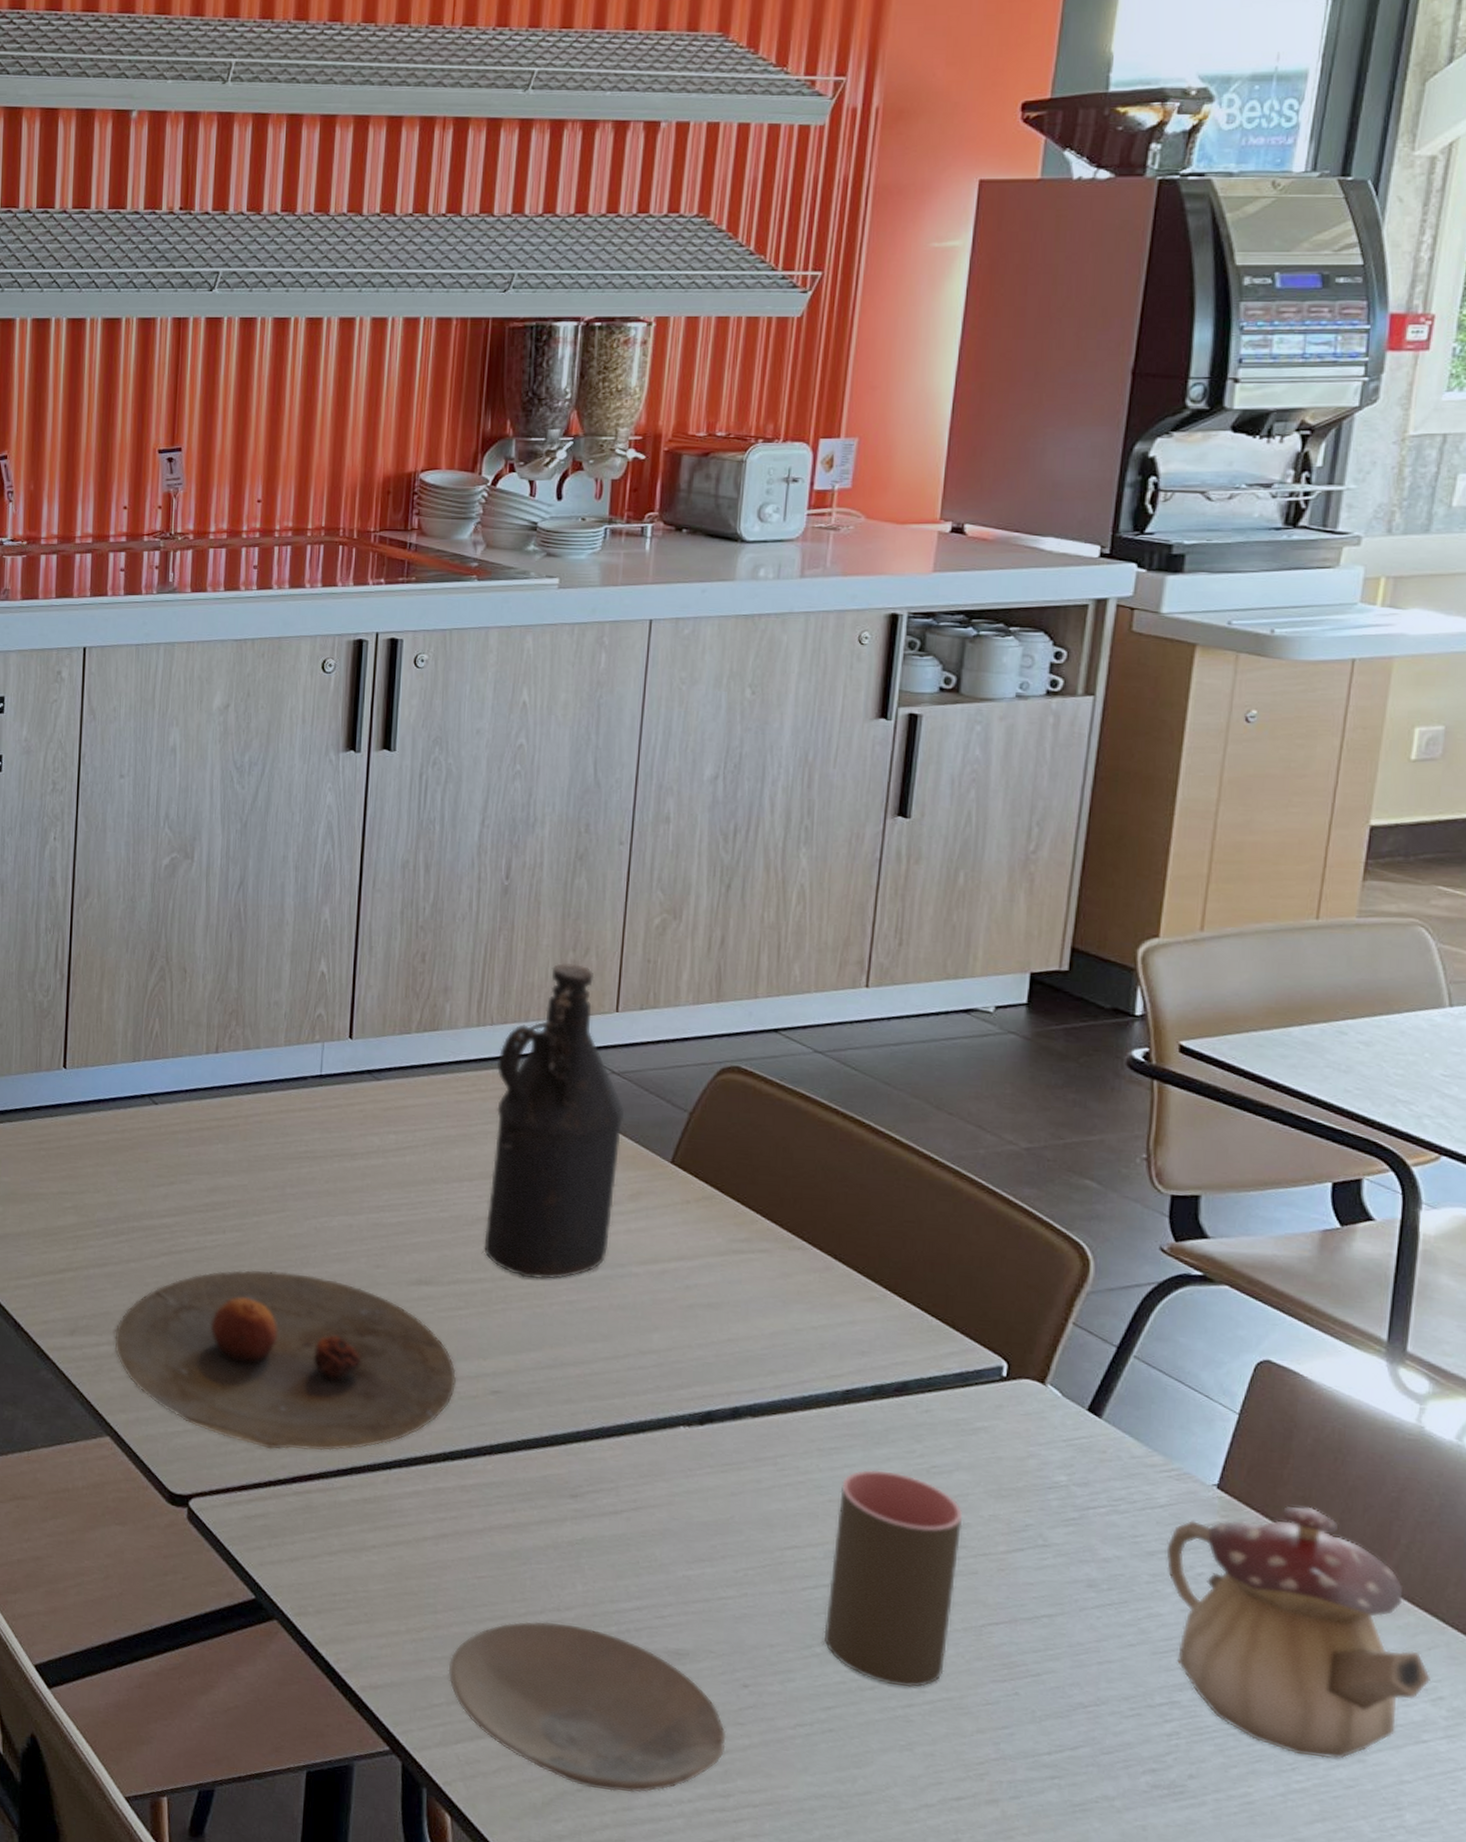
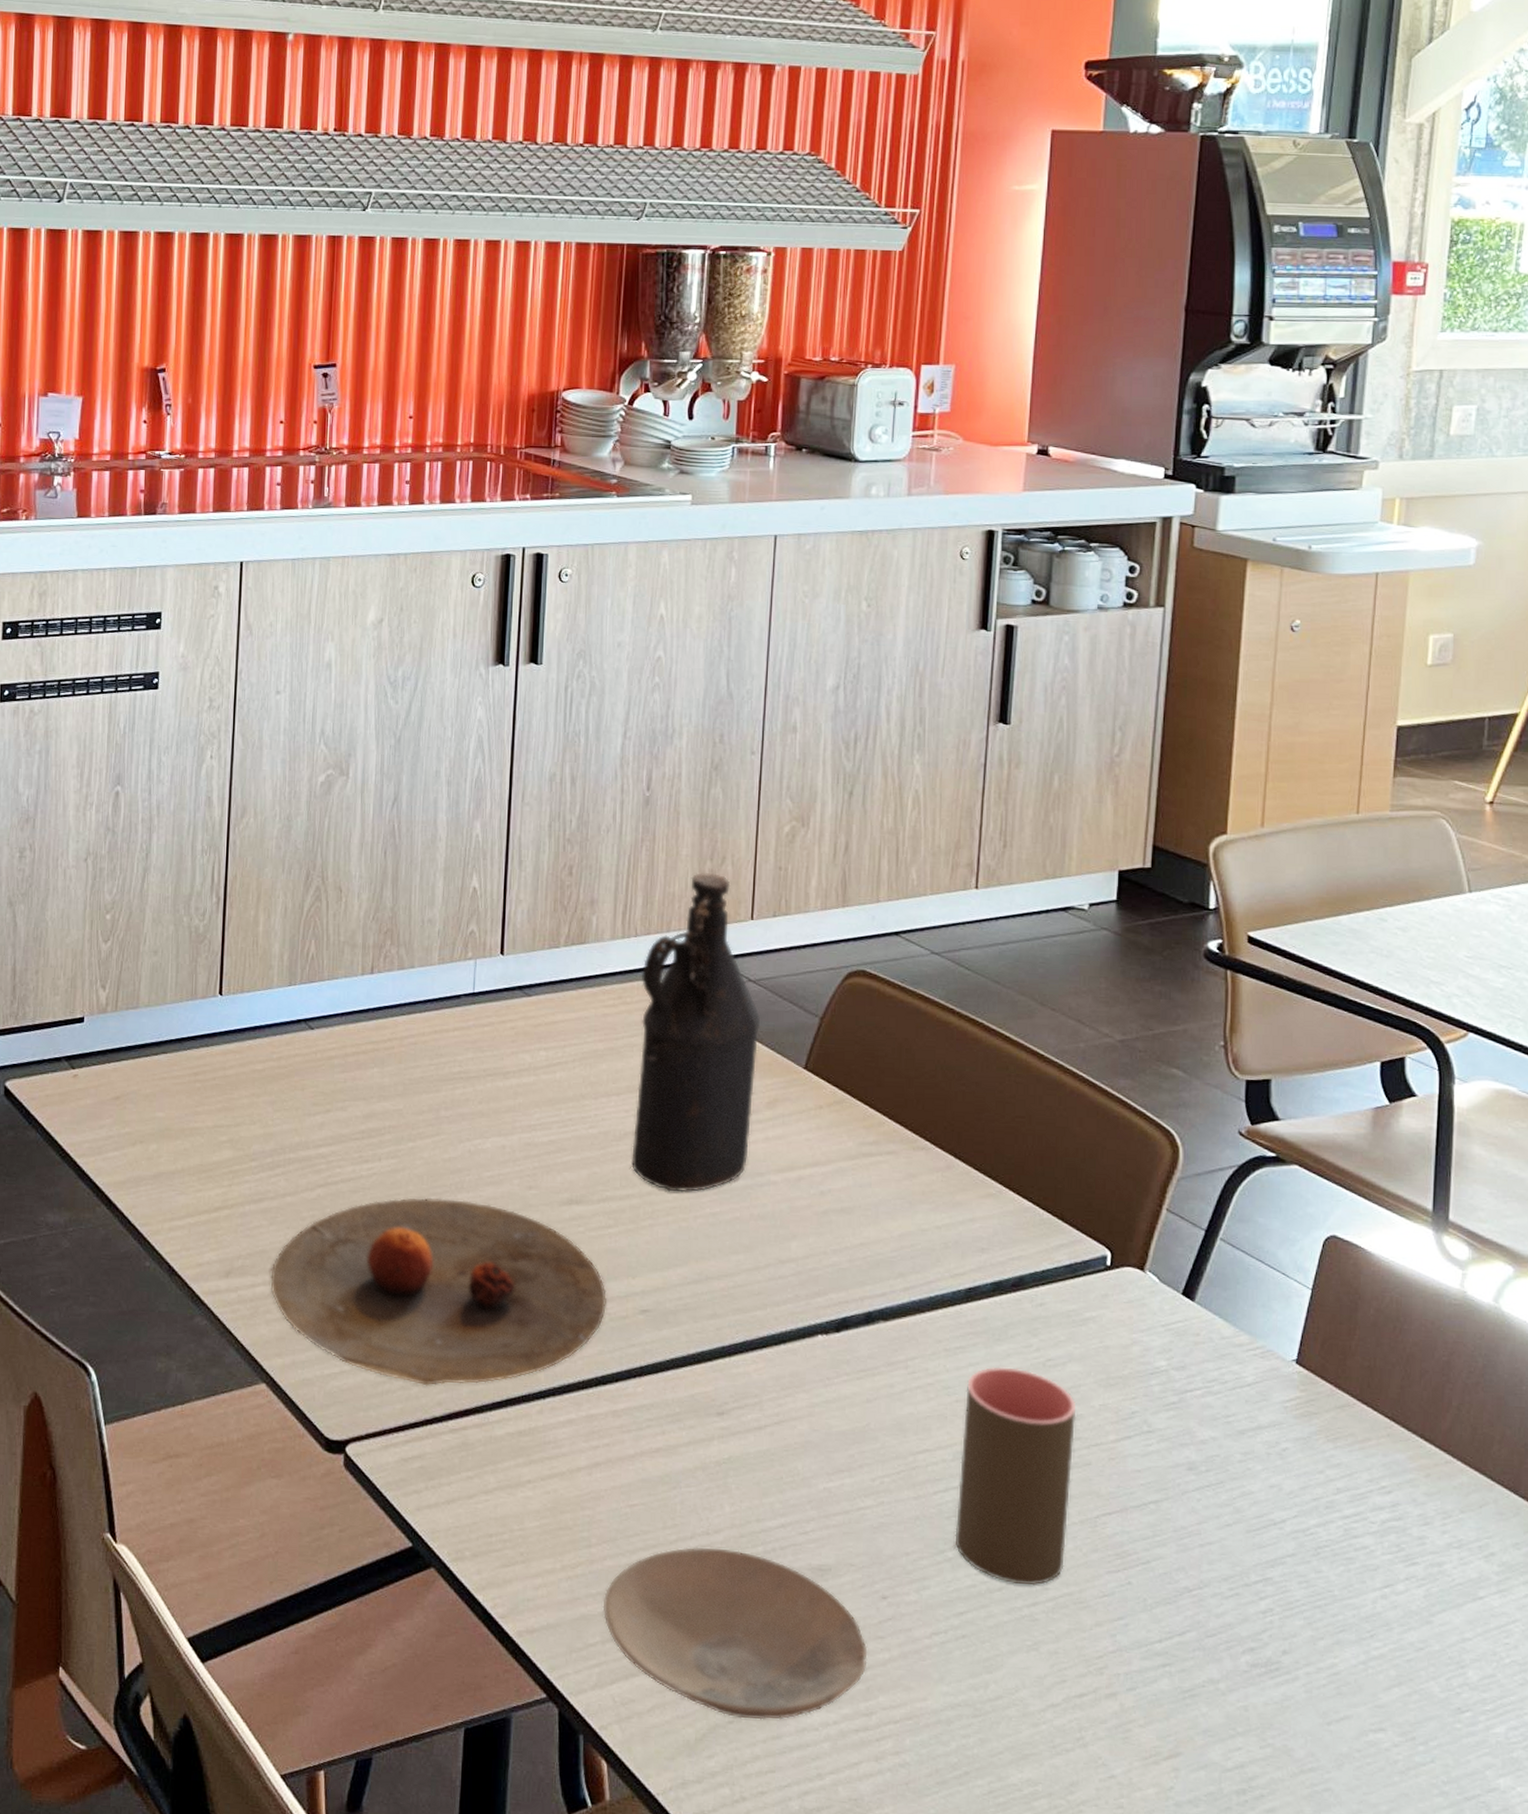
teapot: present [1166,1507,1432,1759] -> none [1255,1376,1484,1623]

